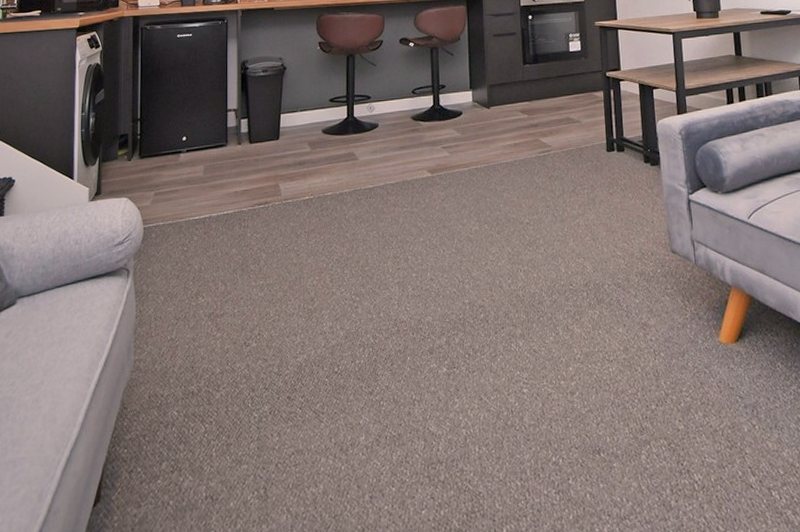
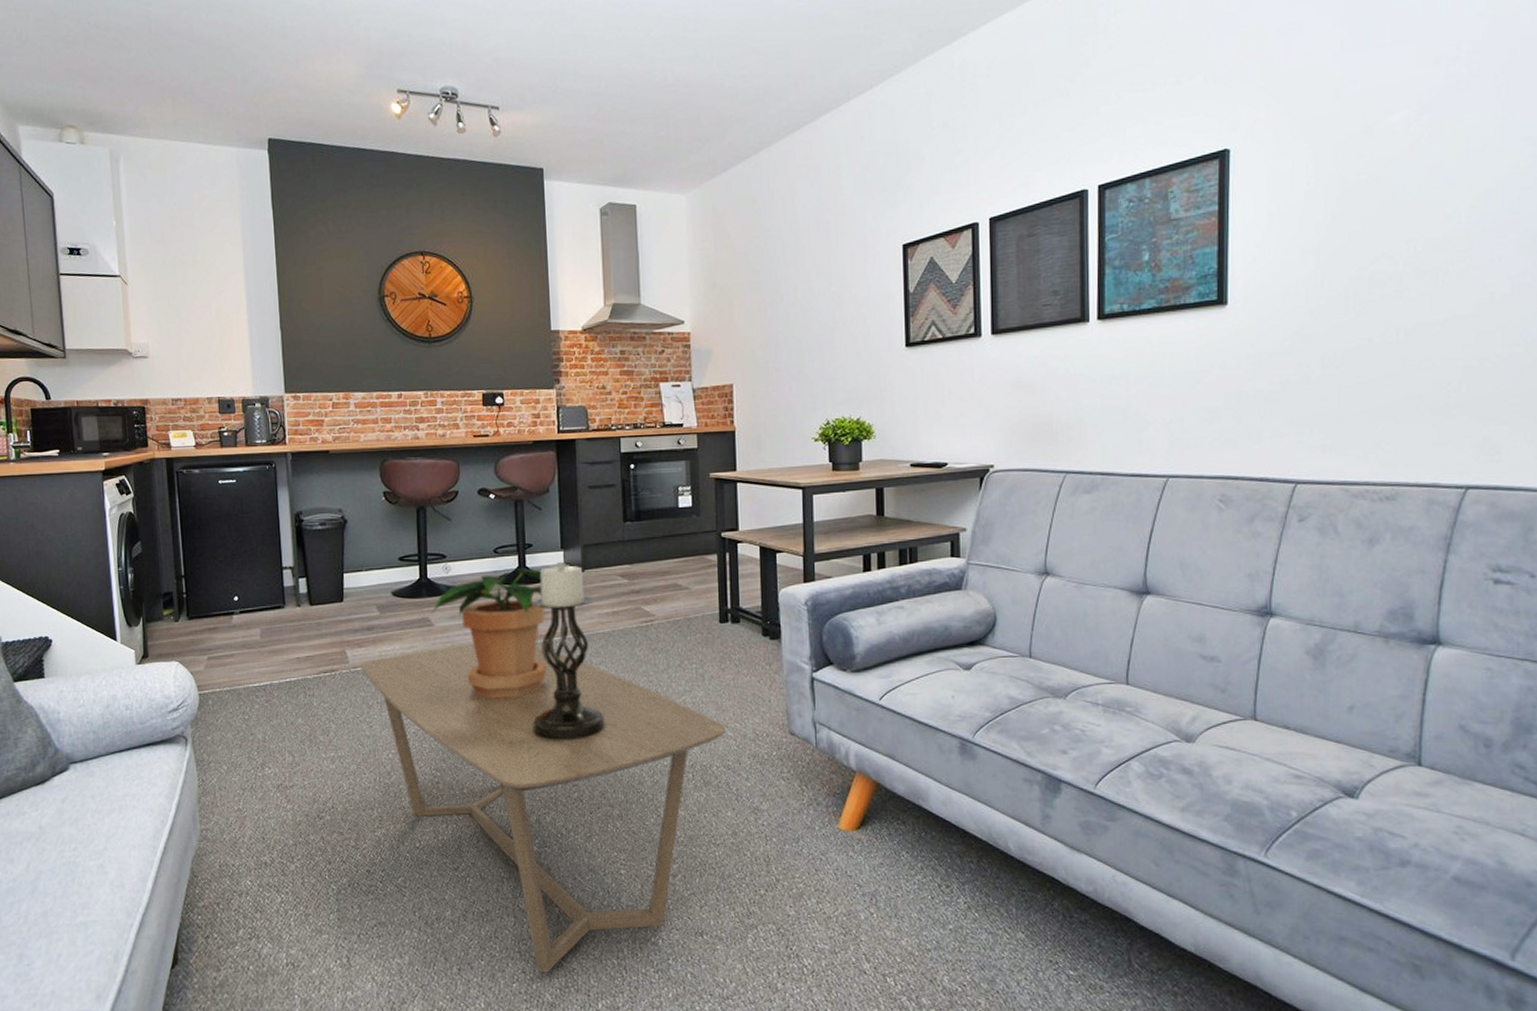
coffee table: none [291,175,615,498] -> present [361,643,726,973]
potted plant: none [356,106,457,225] -> present [431,568,547,698]
candle holder: none [443,100,508,265] -> present [531,561,605,741]

